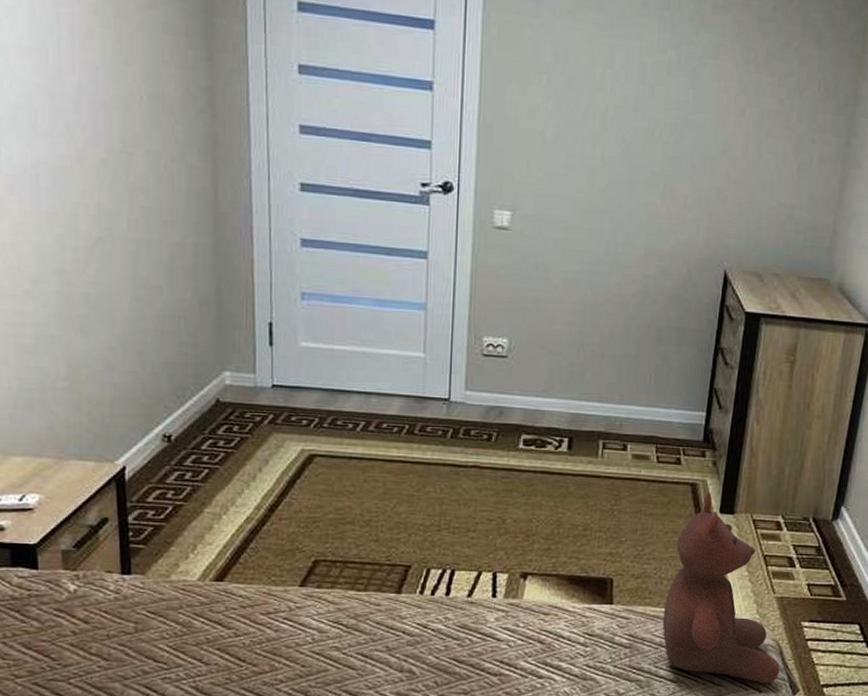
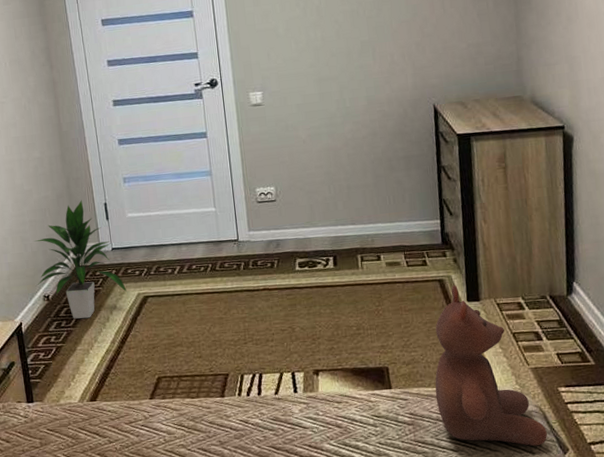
indoor plant: none [155,313,287,473] -> present [34,200,128,319]

